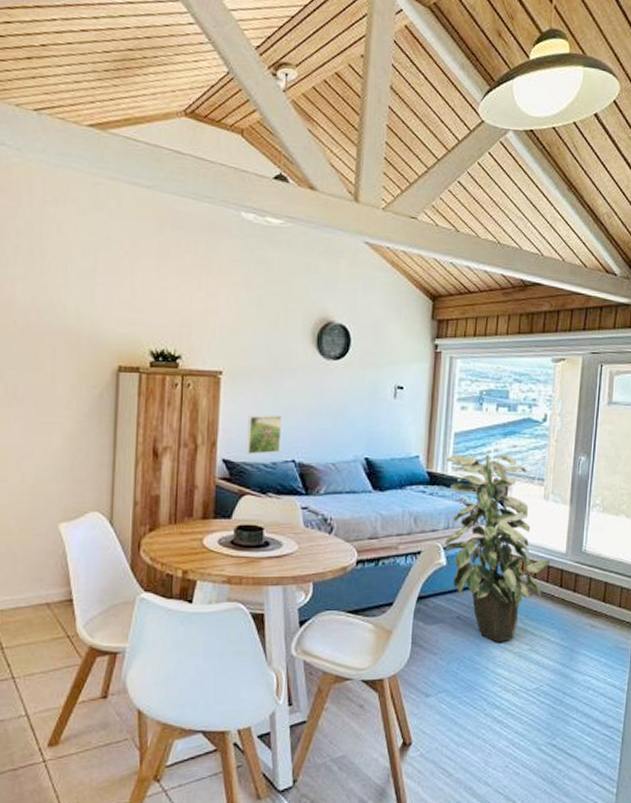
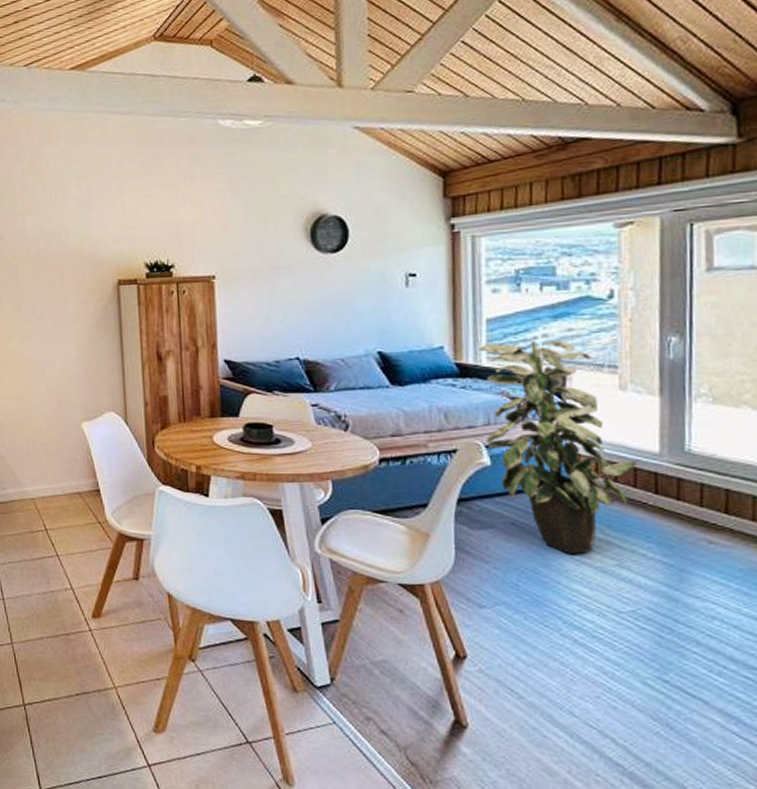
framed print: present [245,414,282,454] -> none [246,313,283,354]

